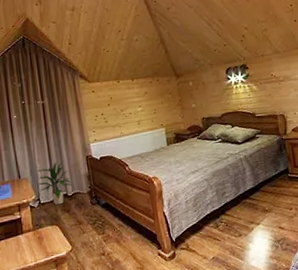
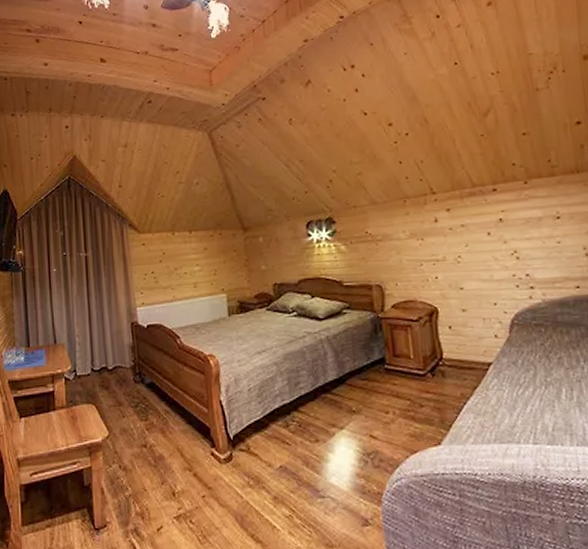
indoor plant: present [37,160,73,205] -> none [74,326,114,380]

